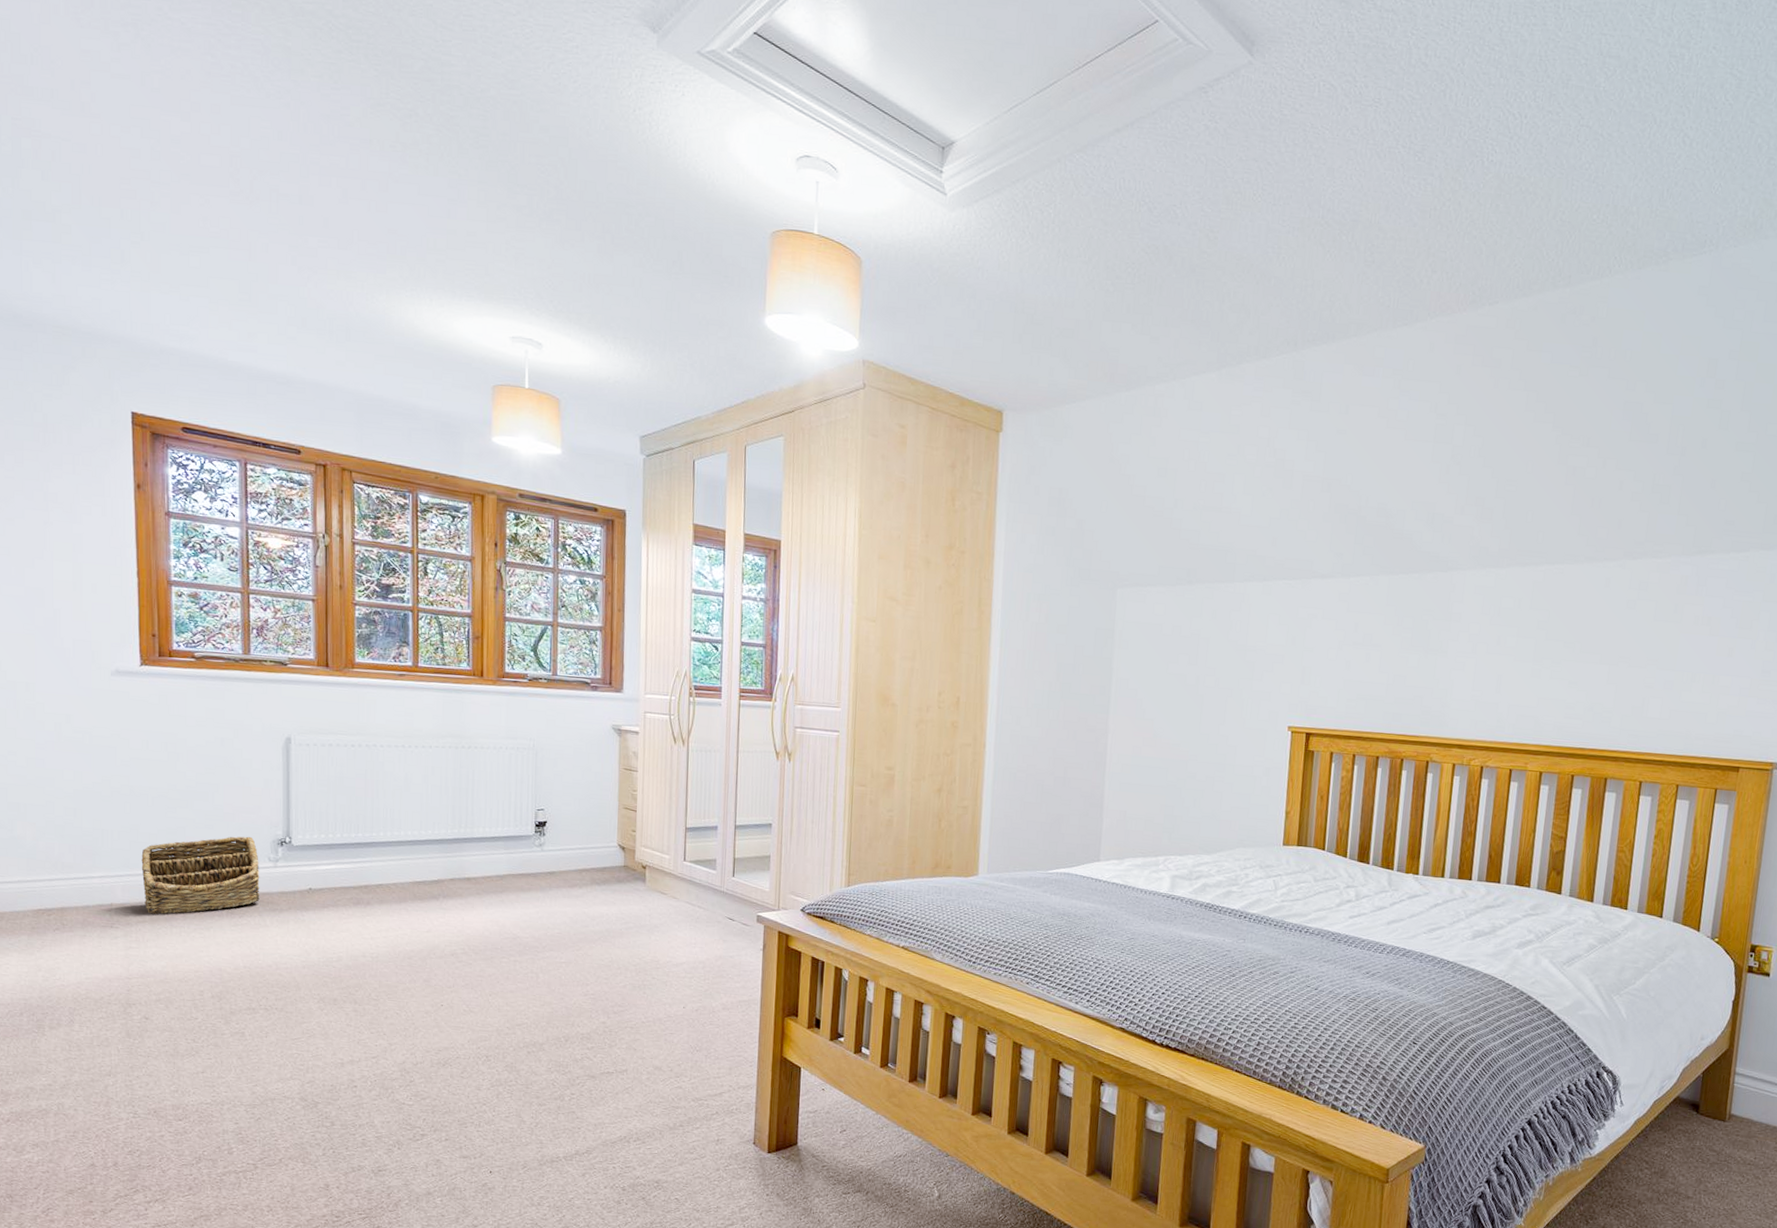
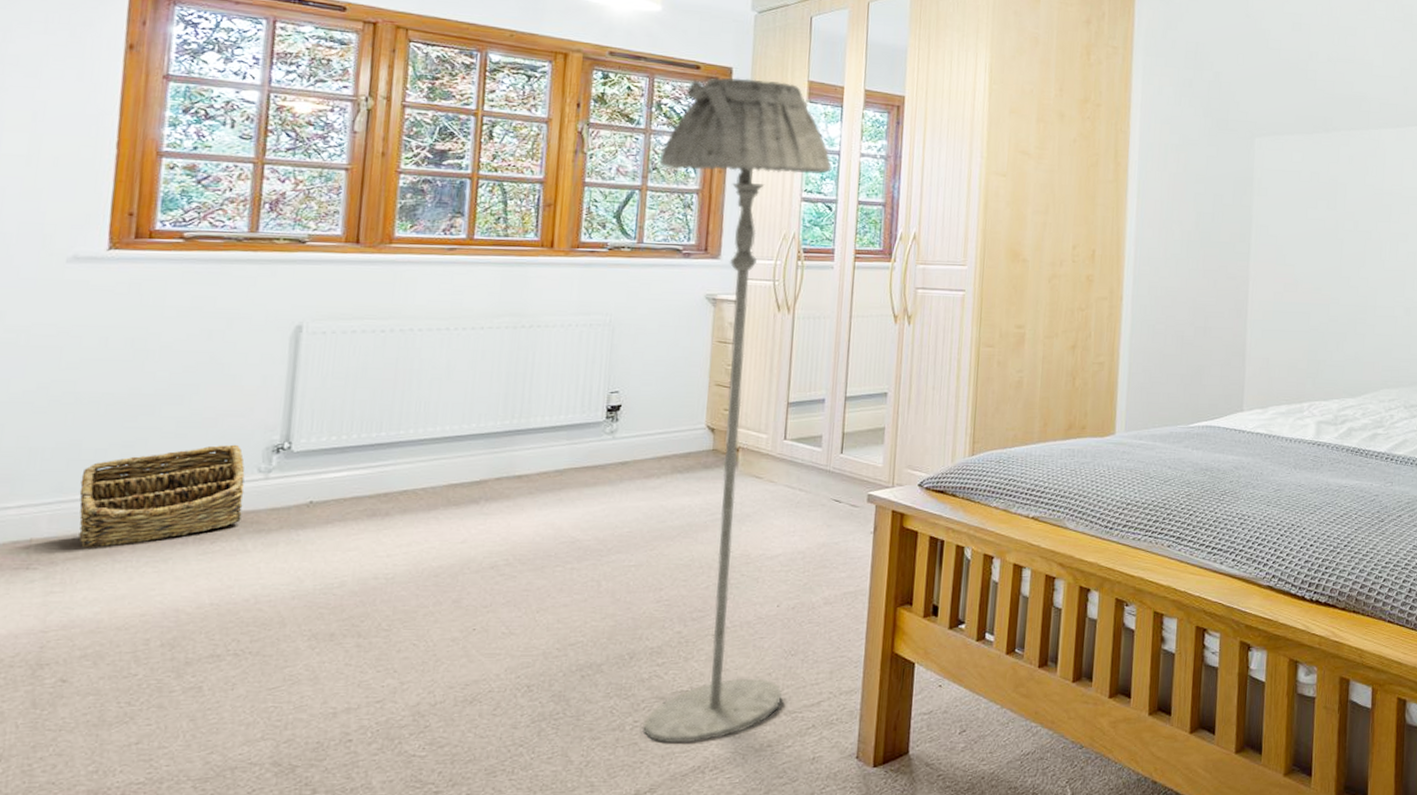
floor lamp: none [566,520,717,1117] -> present [643,77,832,743]

